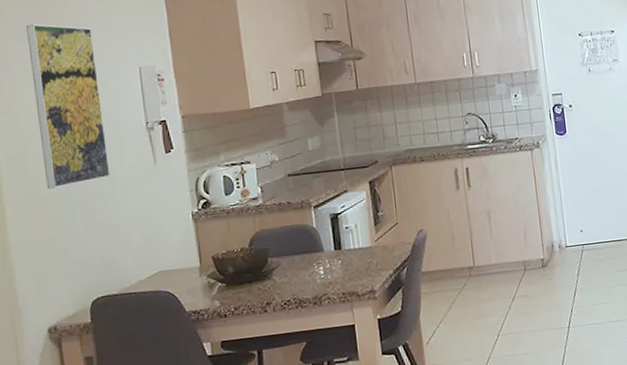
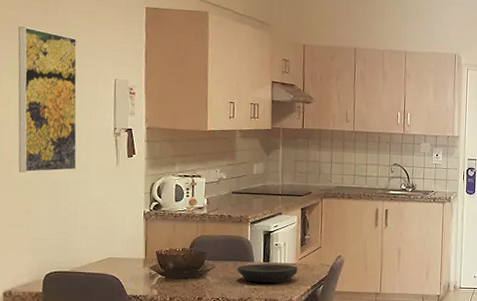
plate: none [306,249,376,276] -> present [237,264,298,283]

